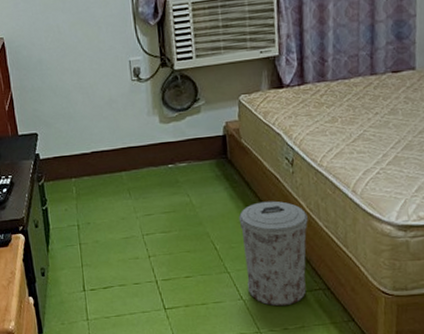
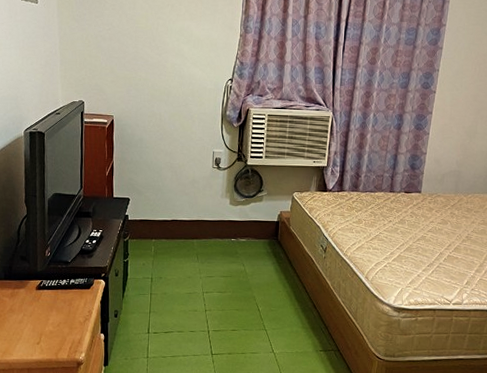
trash can: present [238,201,308,307] -> none [279,277,331,361]

